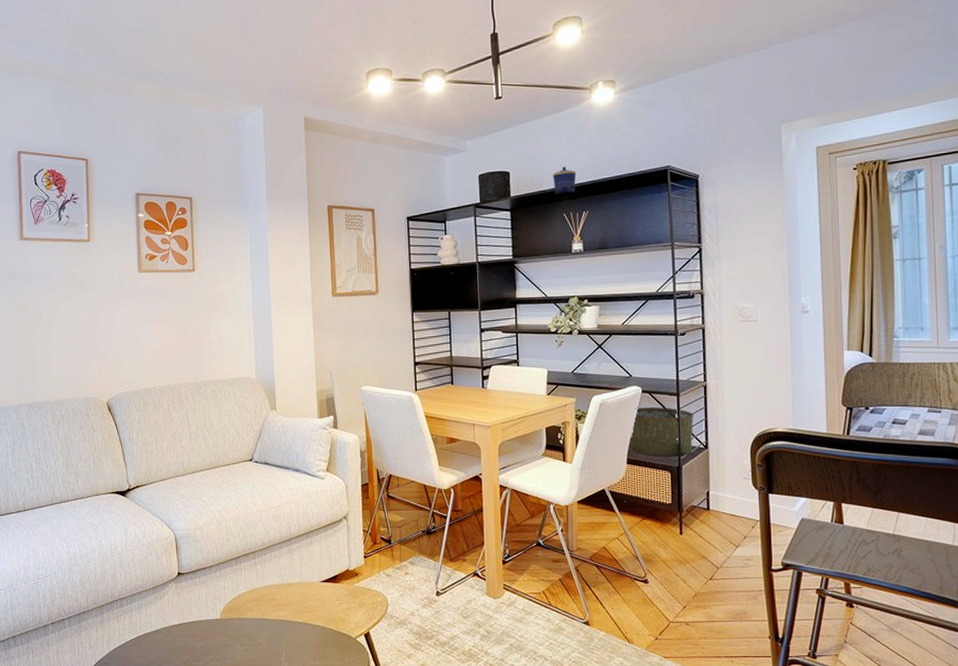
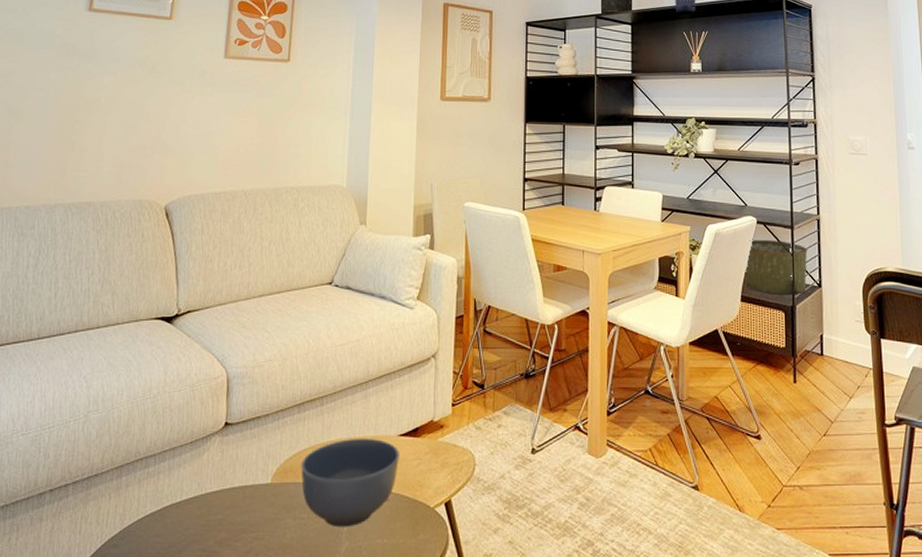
bowl: none [242,583,323,652] -> present [301,438,400,528]

